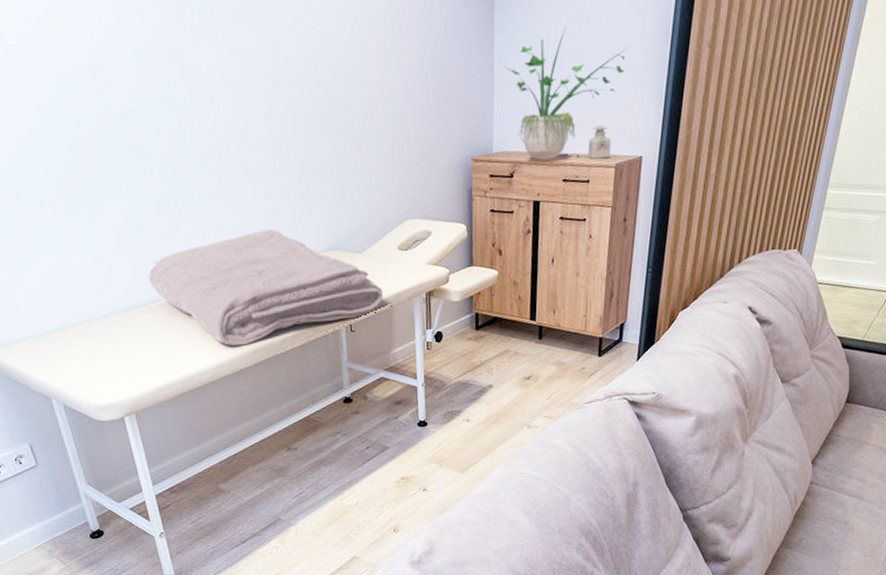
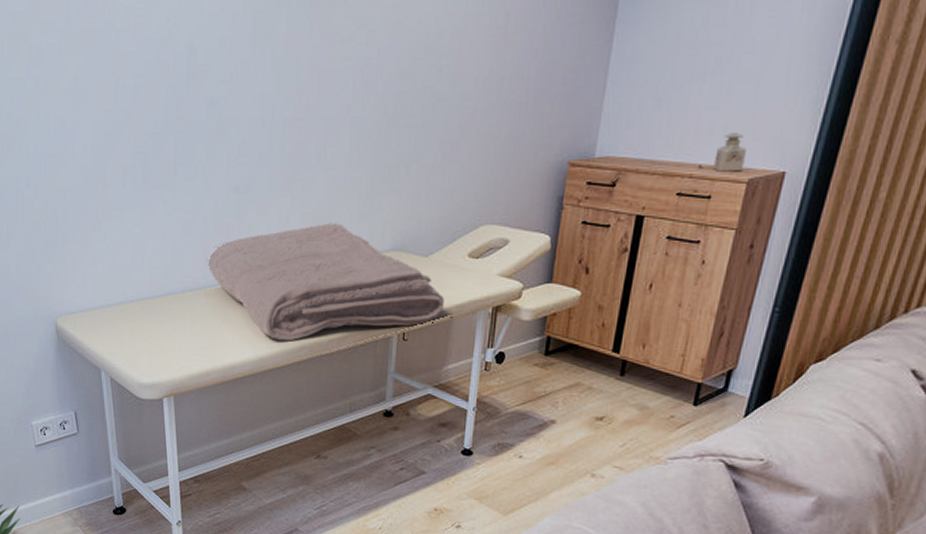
potted plant: present [504,26,628,160] -> none [623,17,784,169]

